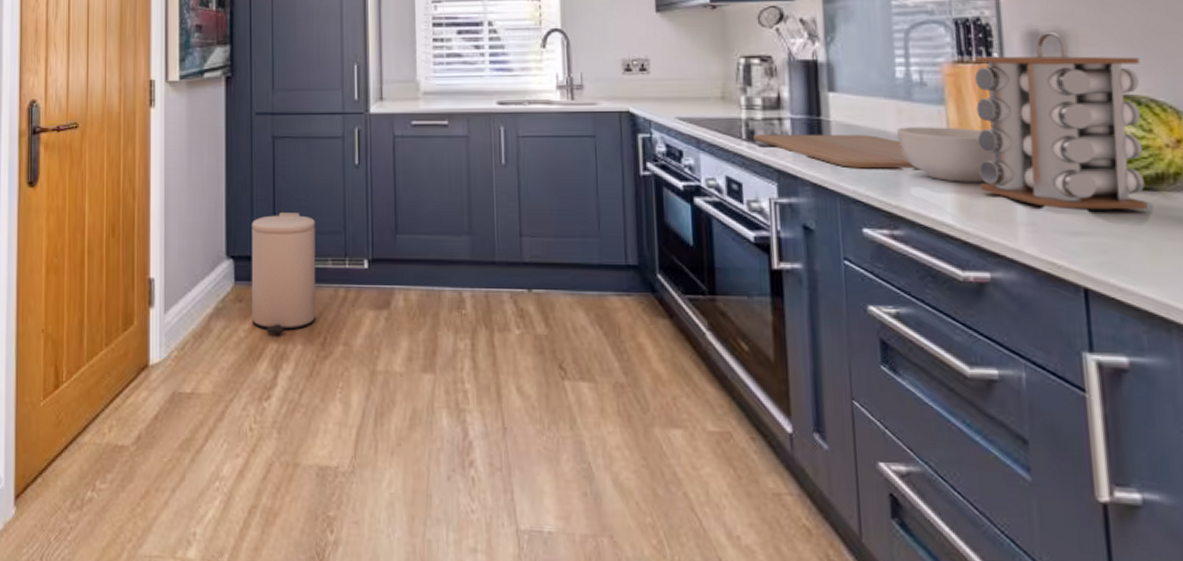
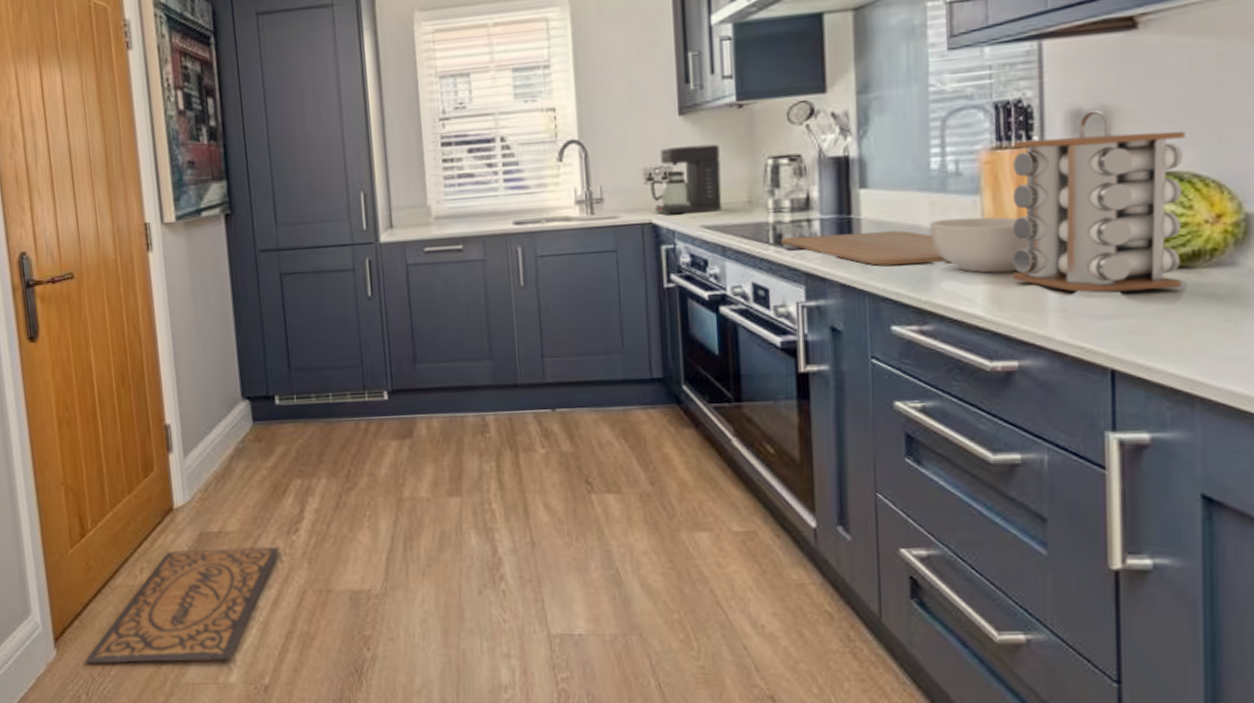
doormat: none [42,409,251,532] -> present [84,546,280,663]
pedal bin: present [251,212,316,334] -> none [265,349,338,470]
coffee maker: none [628,41,697,105] -> present [650,144,723,215]

